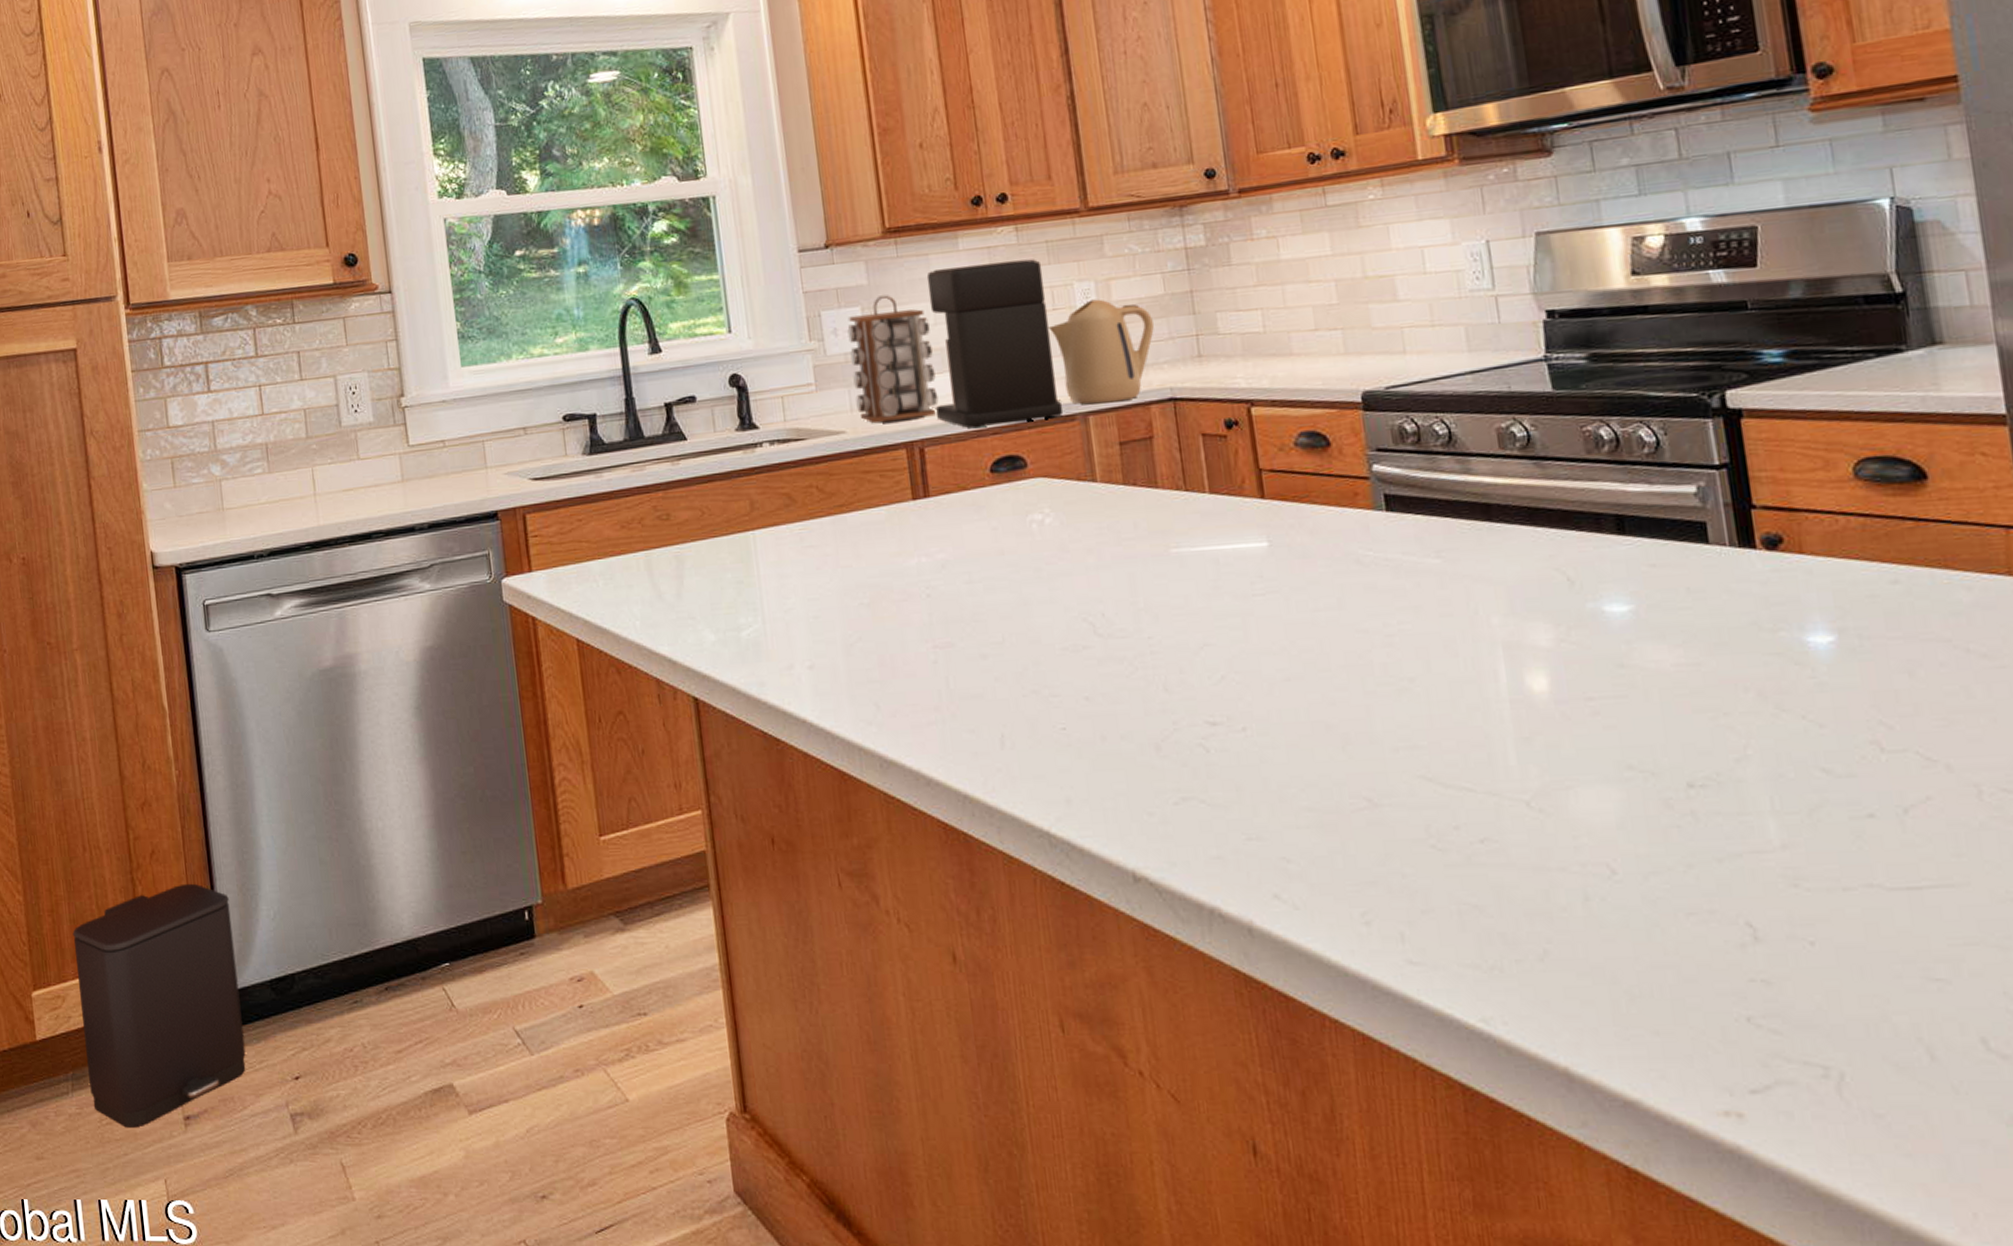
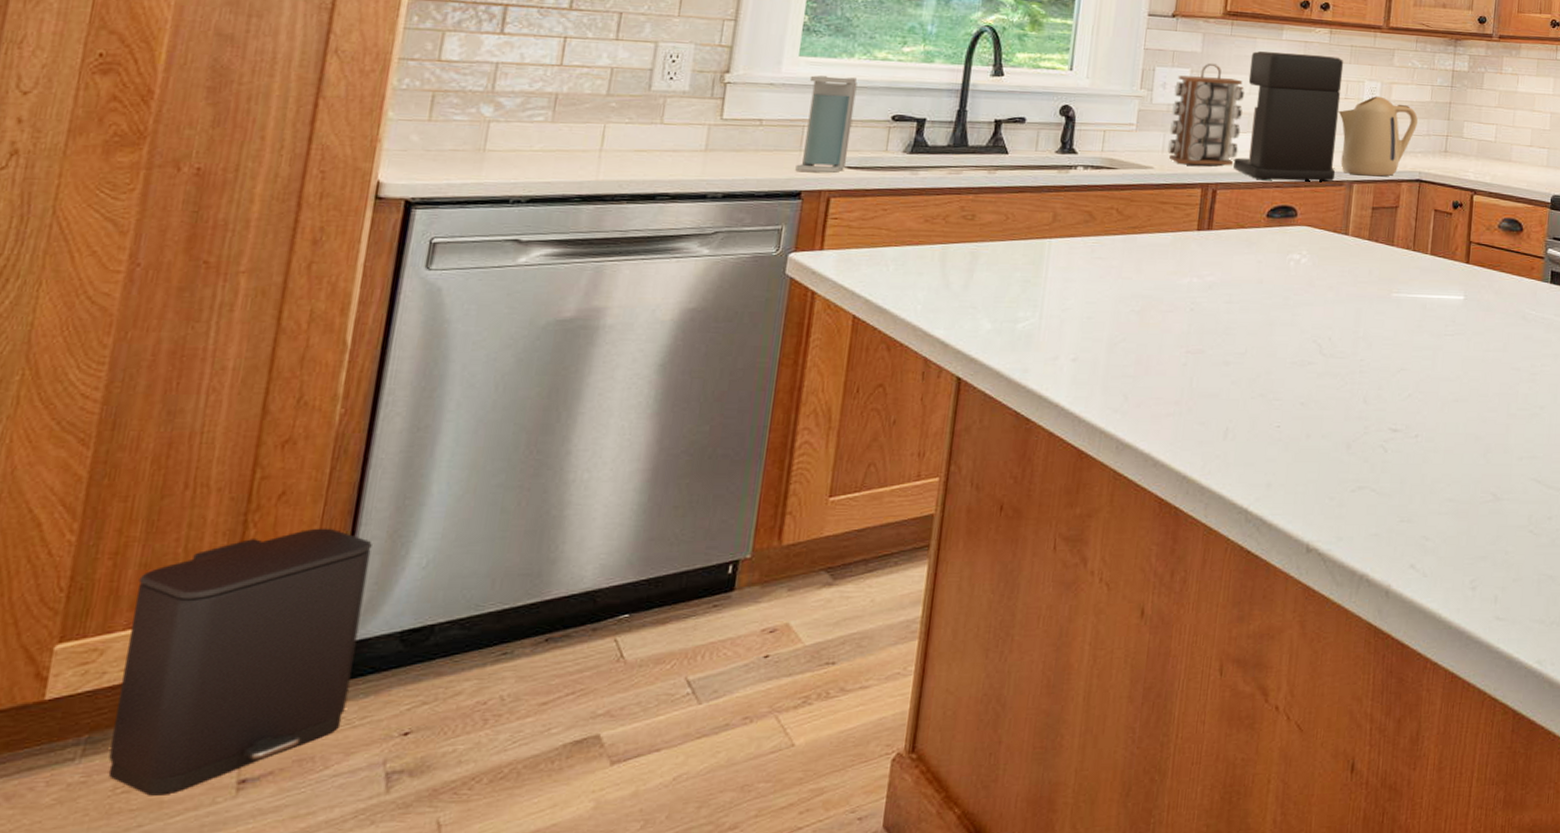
soap dispenser: none [476,381,532,490] -> present [795,75,858,173]

